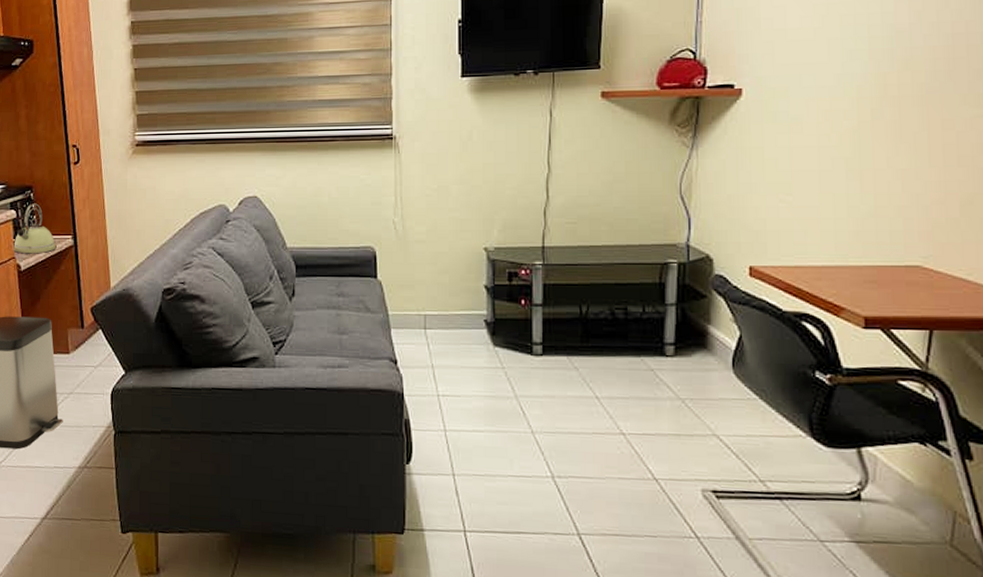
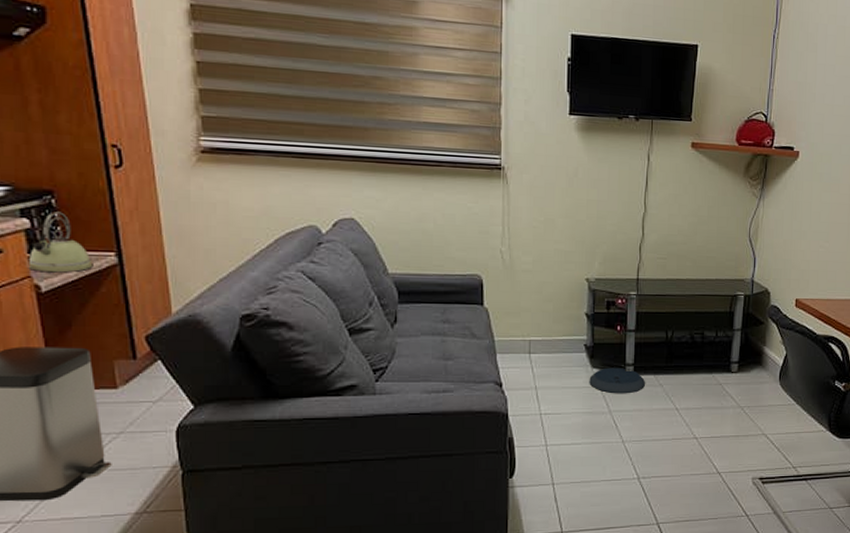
robot vacuum: none [491,346,556,377] -> present [589,367,645,394]

